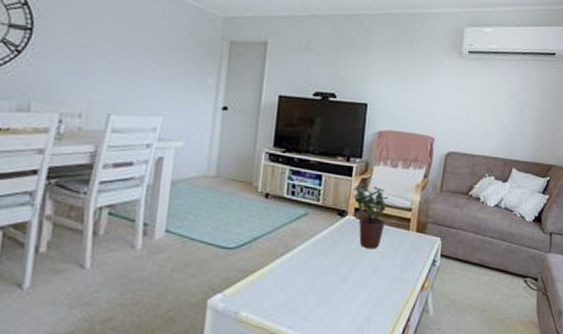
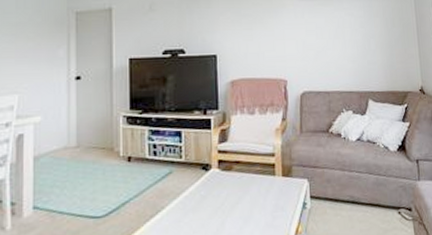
potted plant: present [354,183,389,249] -> none [215,134,250,200]

